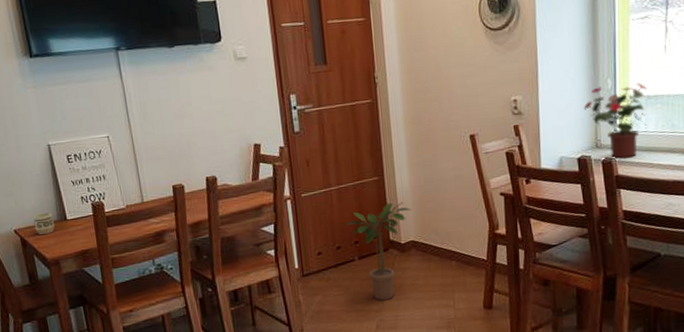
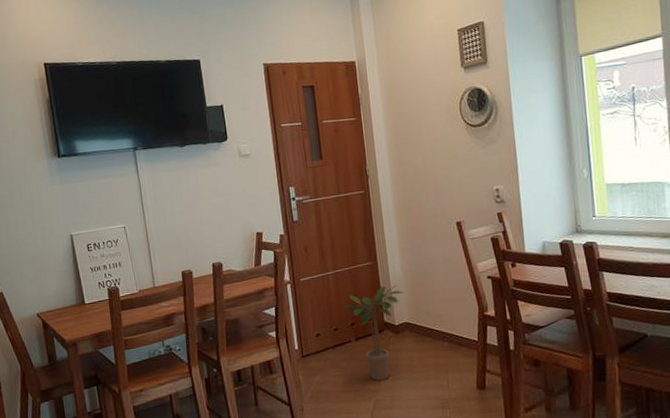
cup: present [33,212,56,236] -> none [54,297,74,319]
potted flower: present [583,83,647,159] -> none [562,172,624,243]

